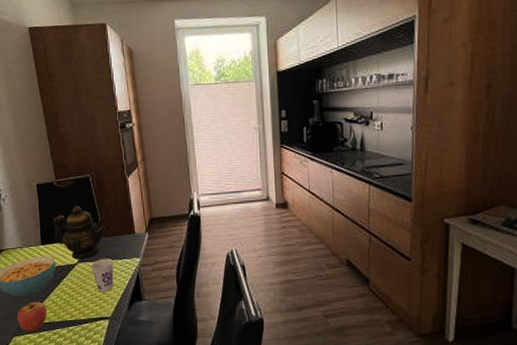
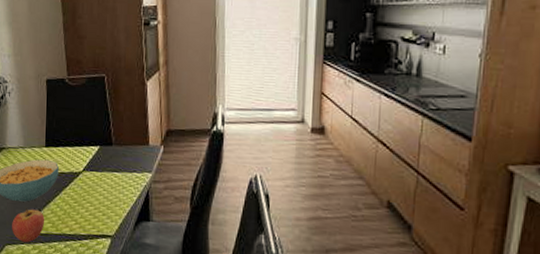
teapot: present [53,206,107,260] -> none [60,108,119,168]
cup: present [90,258,114,291] -> none [97,169,123,207]

